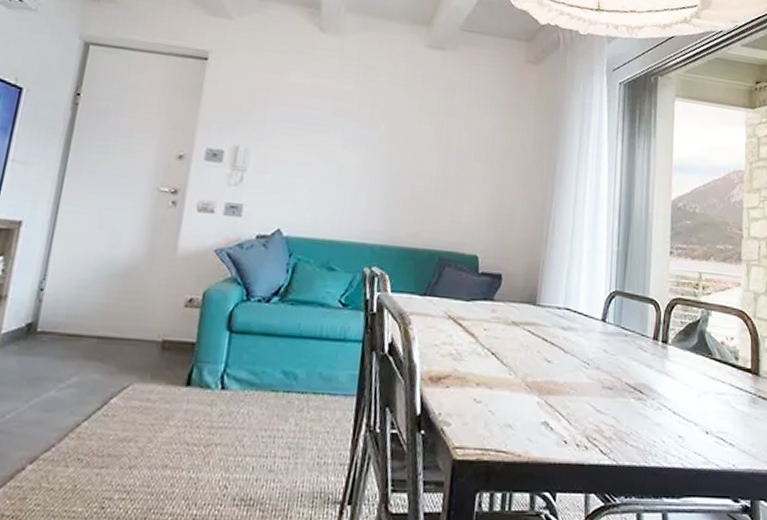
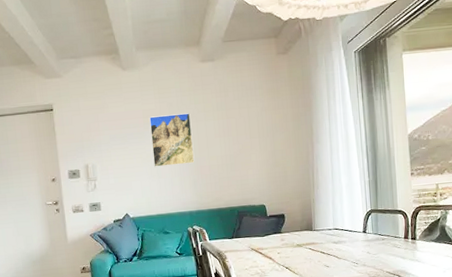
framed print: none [334,101,401,178] -> present [149,113,195,167]

